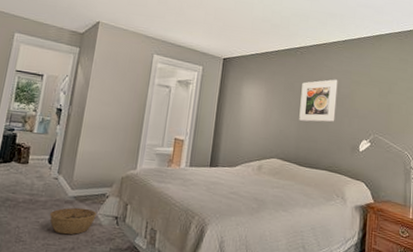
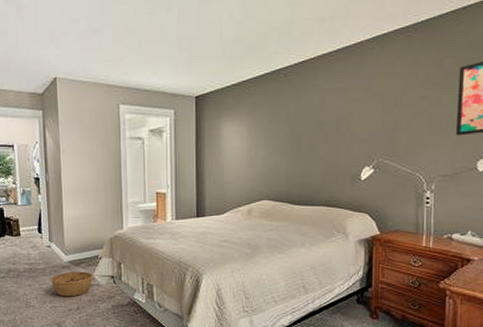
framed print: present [299,79,338,122] -> none [288,100,331,155]

